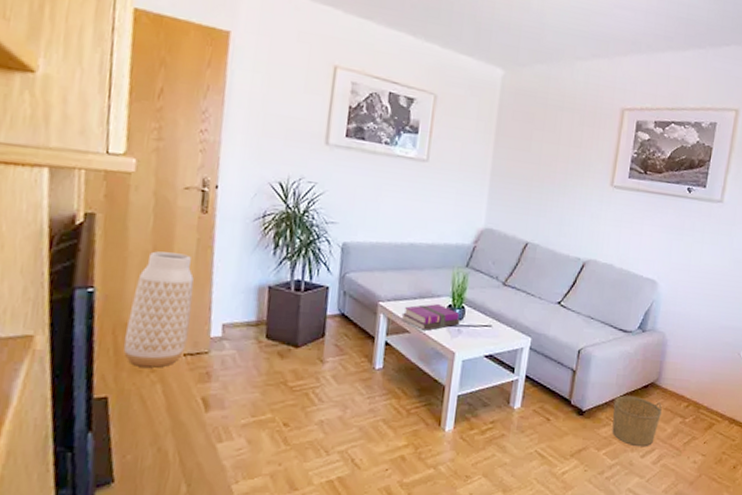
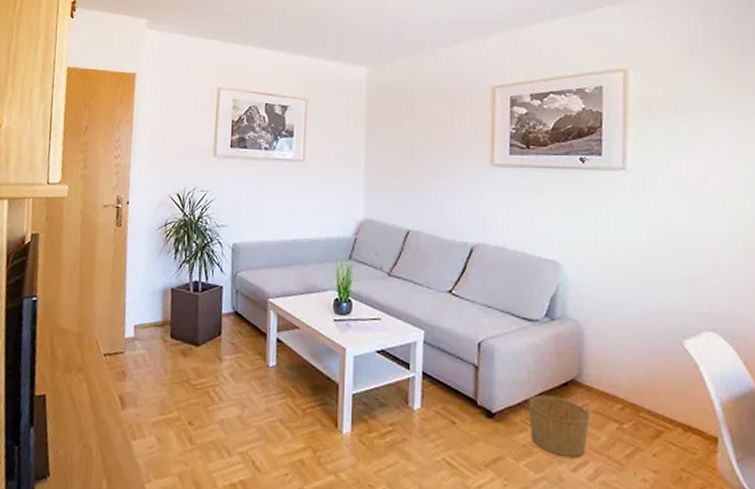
vase: present [123,251,194,368] -> none [57,262,111,367]
hardback book: present [401,304,460,331] -> none [290,298,348,326]

